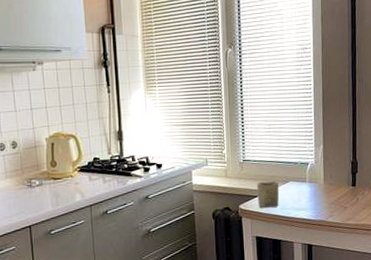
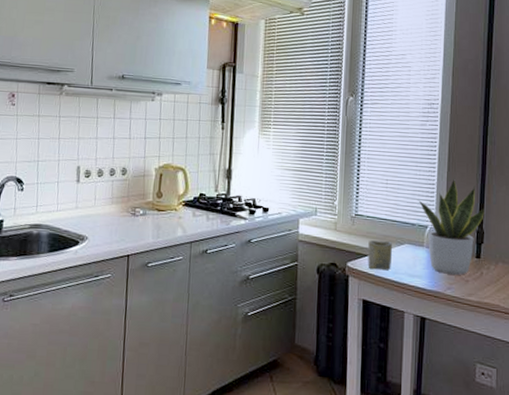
potted plant: none [298,115,357,204] -> present [418,177,484,275]

